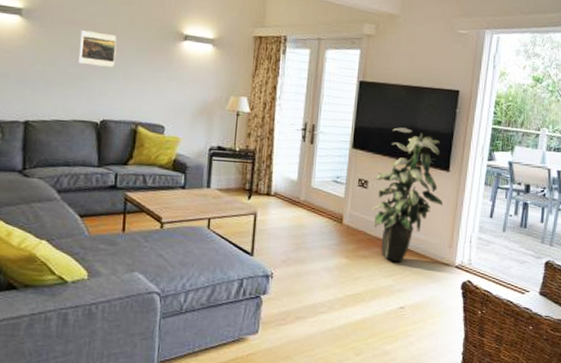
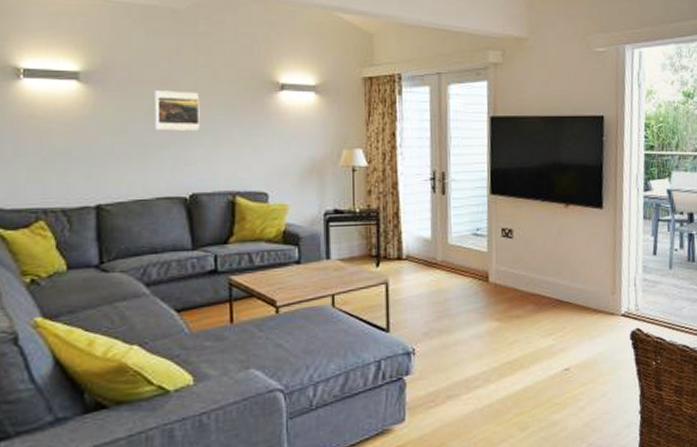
indoor plant: present [370,127,443,263] -> none [519,164,600,319]

